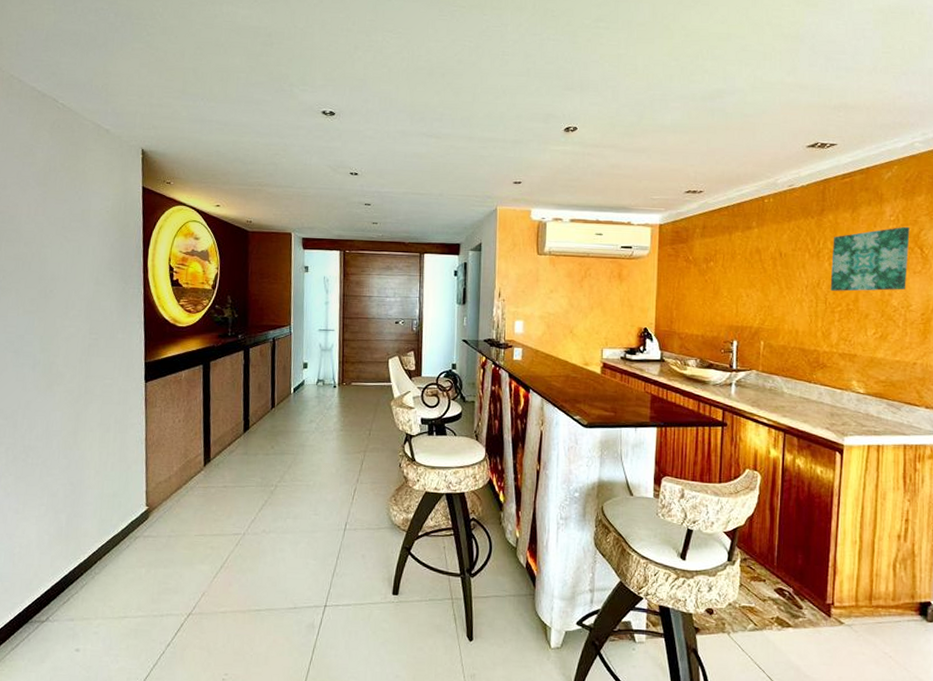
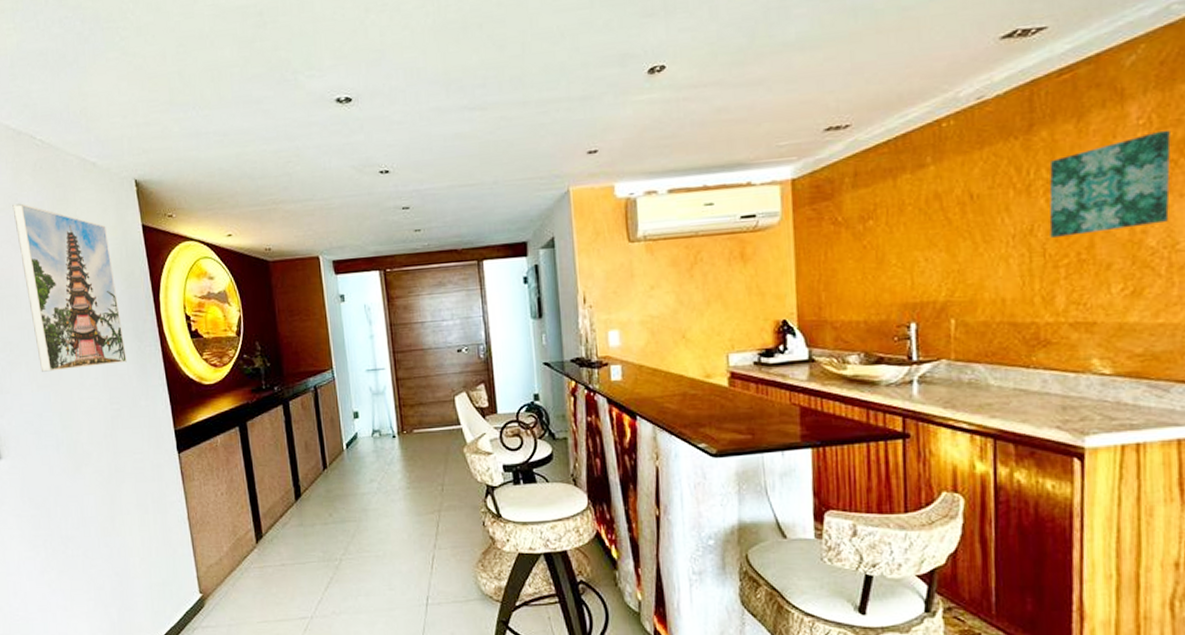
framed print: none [26,153,111,300] -> present [12,203,127,372]

